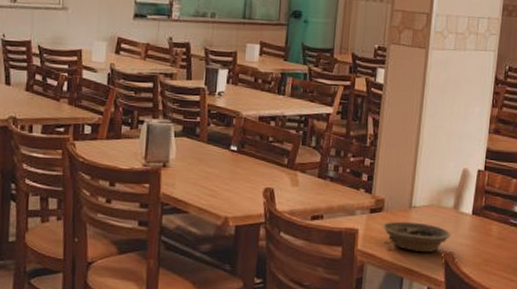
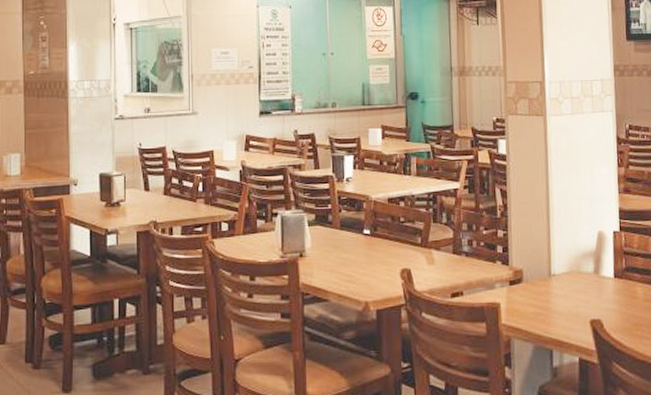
bowl: present [382,221,451,253] -> none [523,290,596,322]

